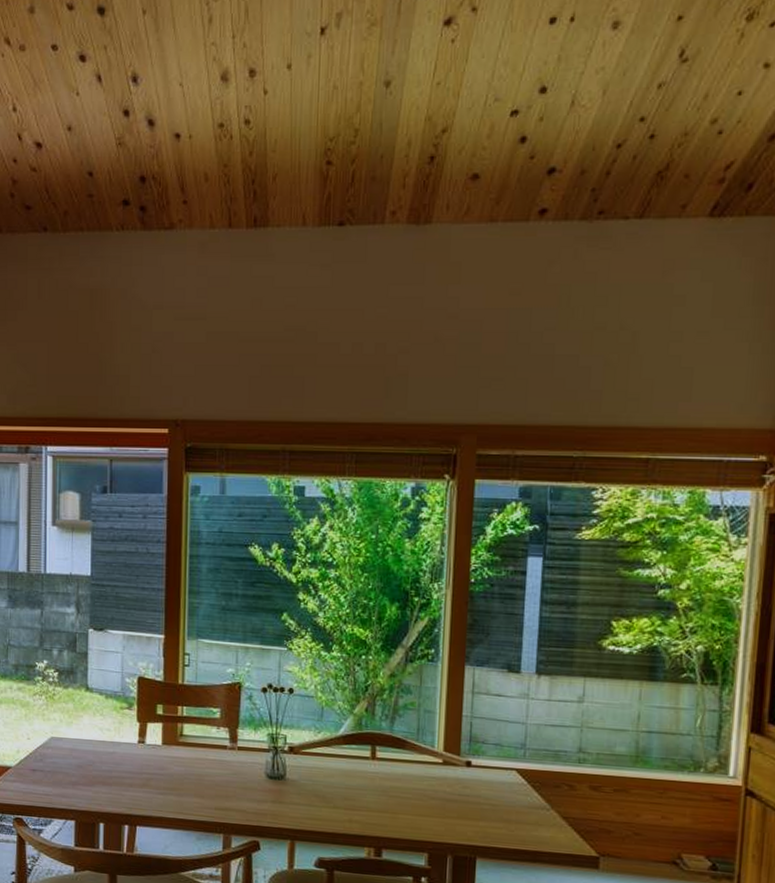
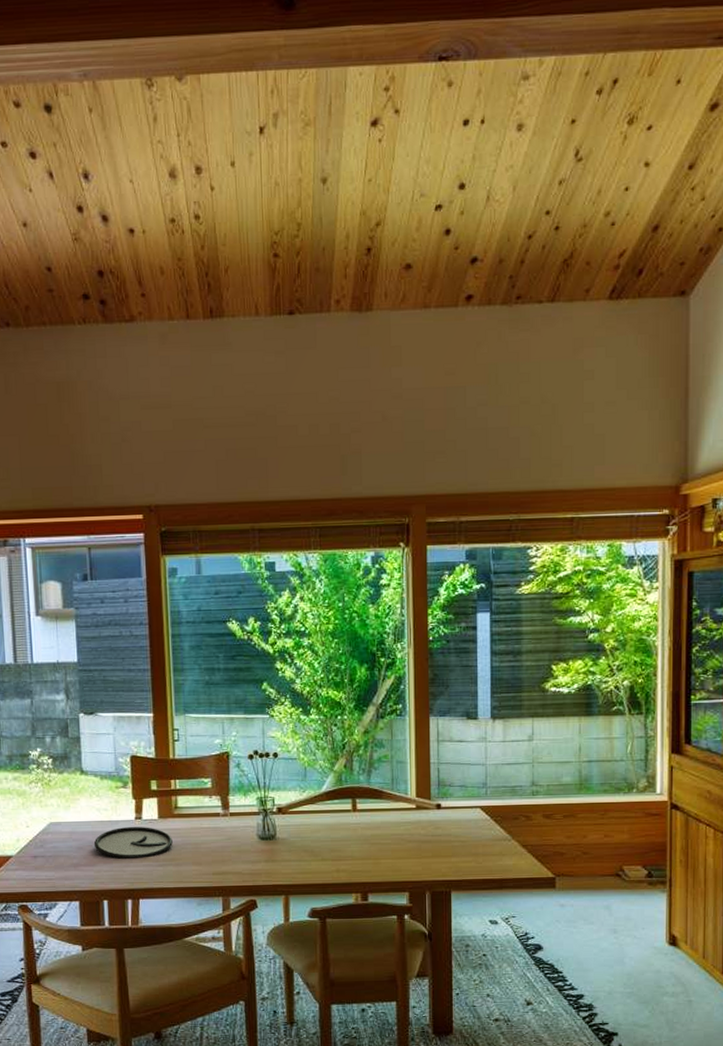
plate: none [94,750,175,784] -> present [93,826,173,860]

